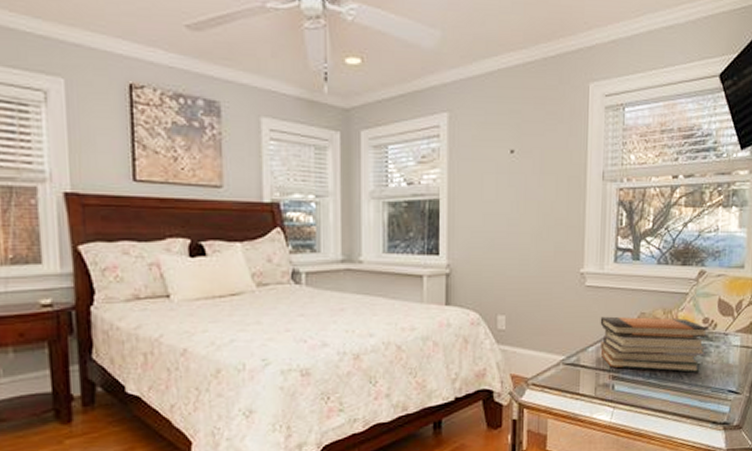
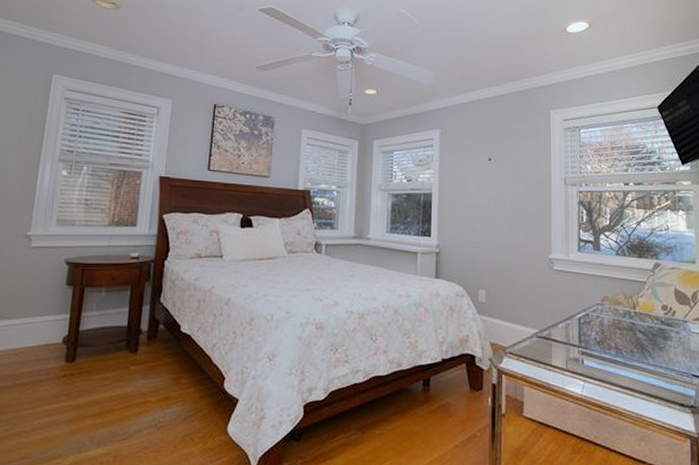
book stack: present [600,316,710,373] -> none [568,297,669,355]

